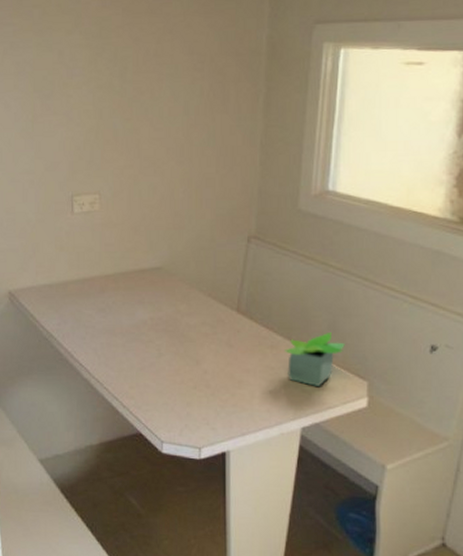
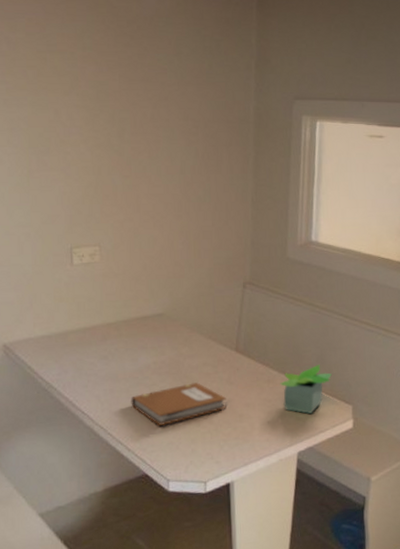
notebook: none [127,343,225,384] -> present [131,382,226,426]

